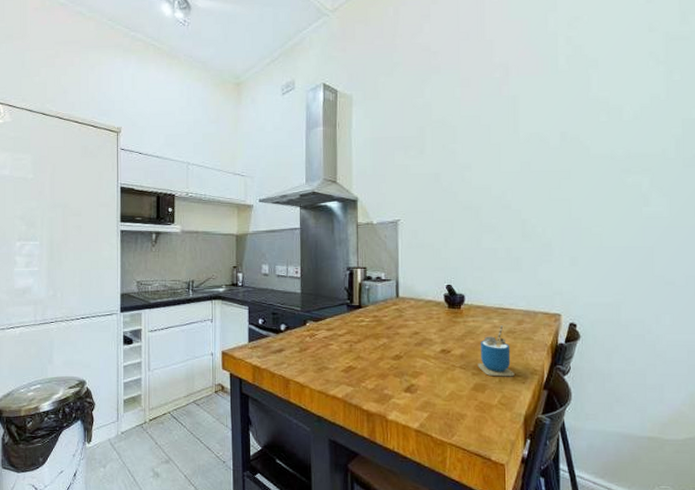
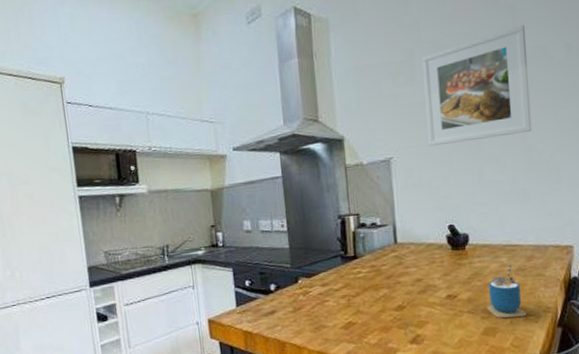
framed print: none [431,113,527,213] -> present [421,24,532,147]

